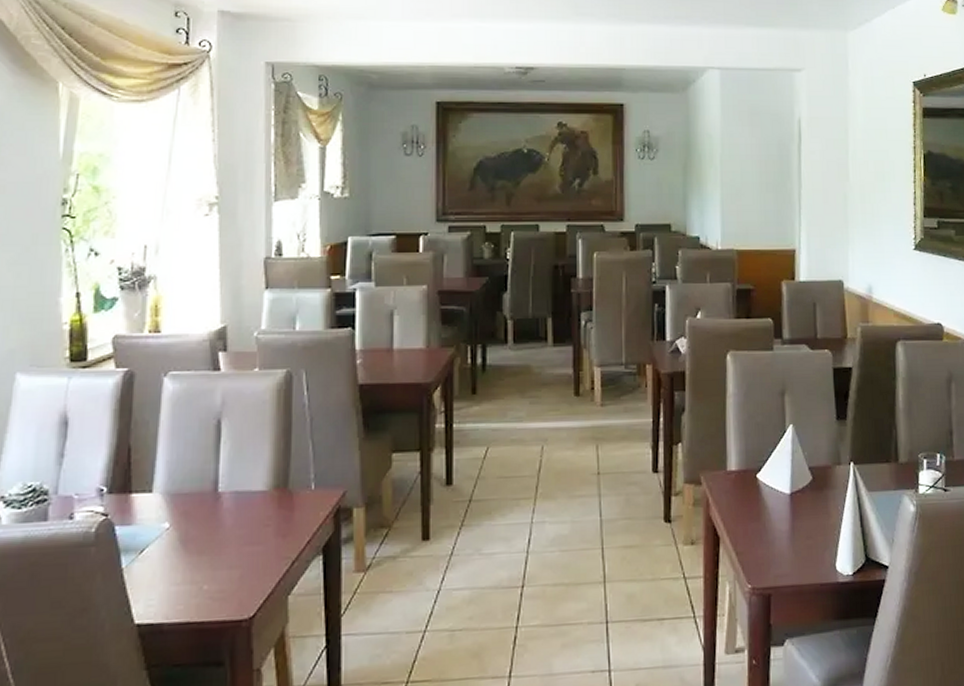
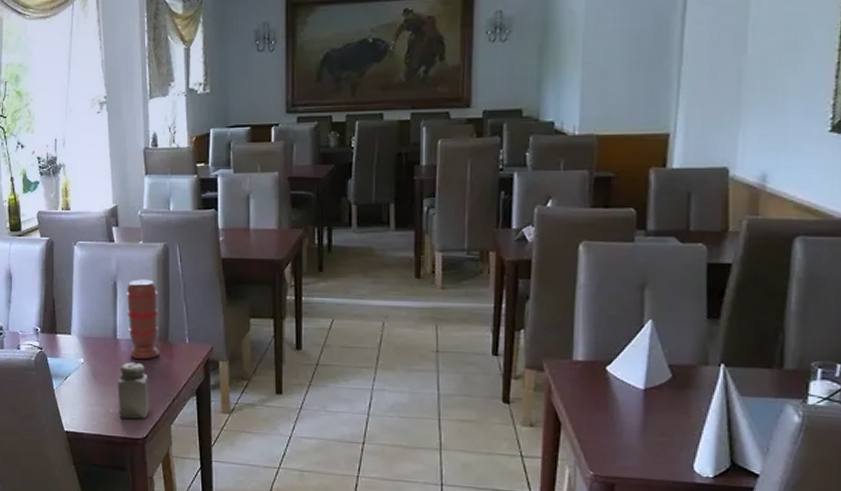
salt shaker: none [216,520,261,597] -> present [117,362,149,419]
spice grinder: none [233,414,277,516] -> present [126,279,159,360]

